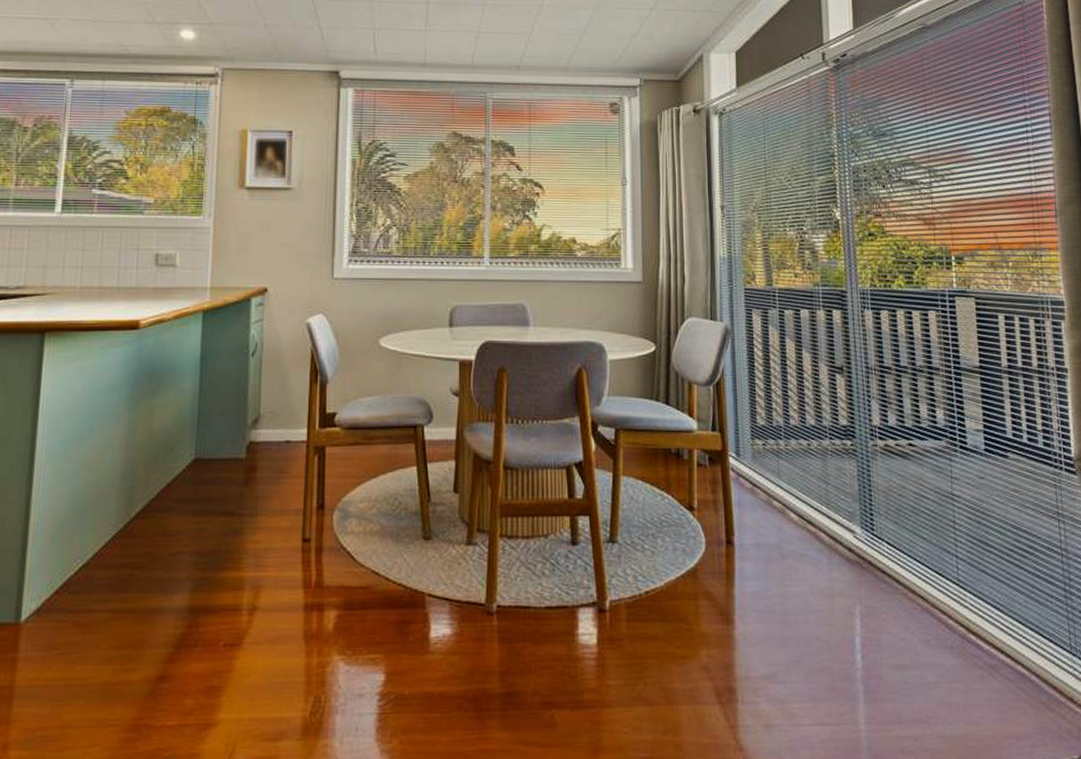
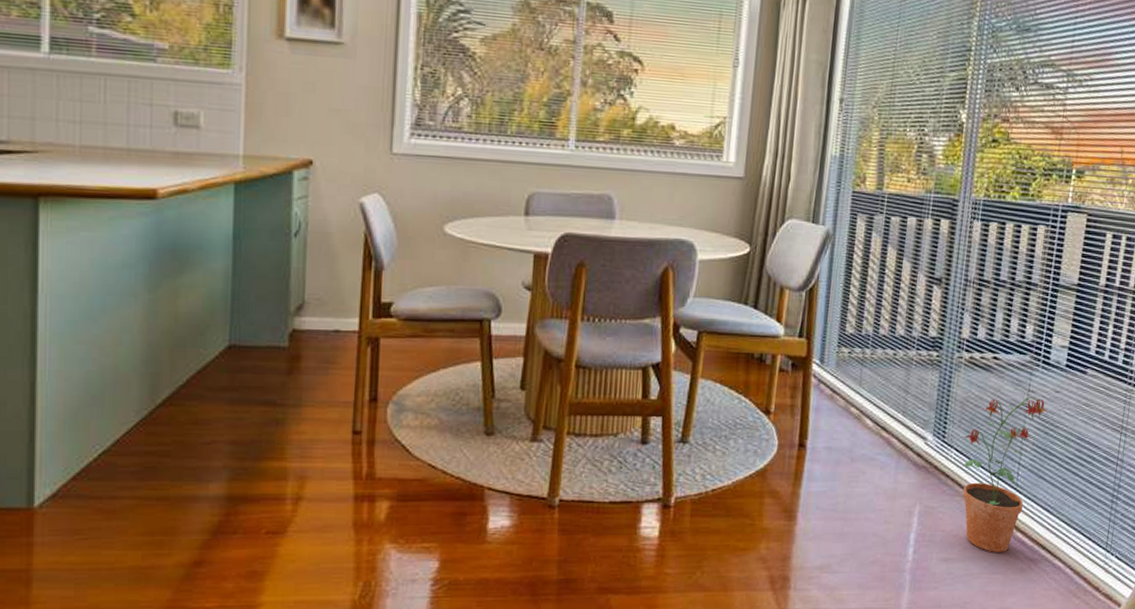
potted plant: none [893,484,977,658] -> present [963,397,1049,553]

